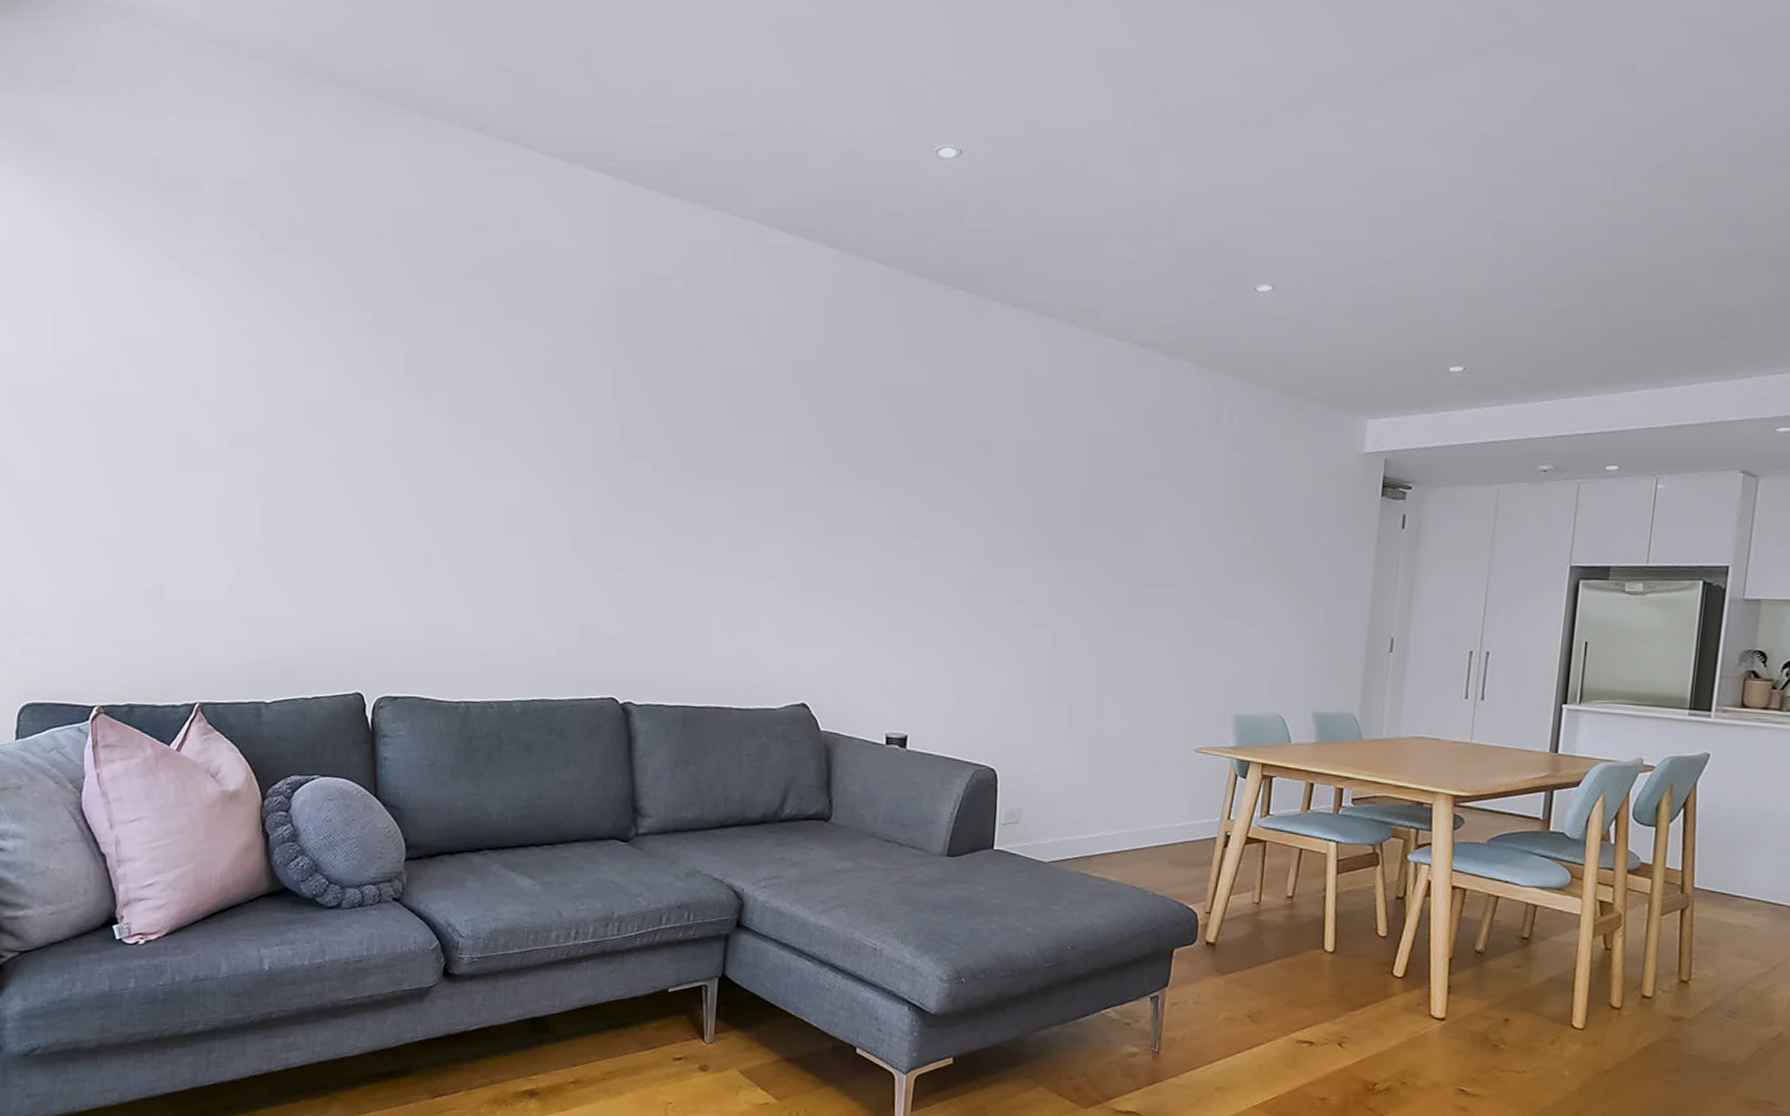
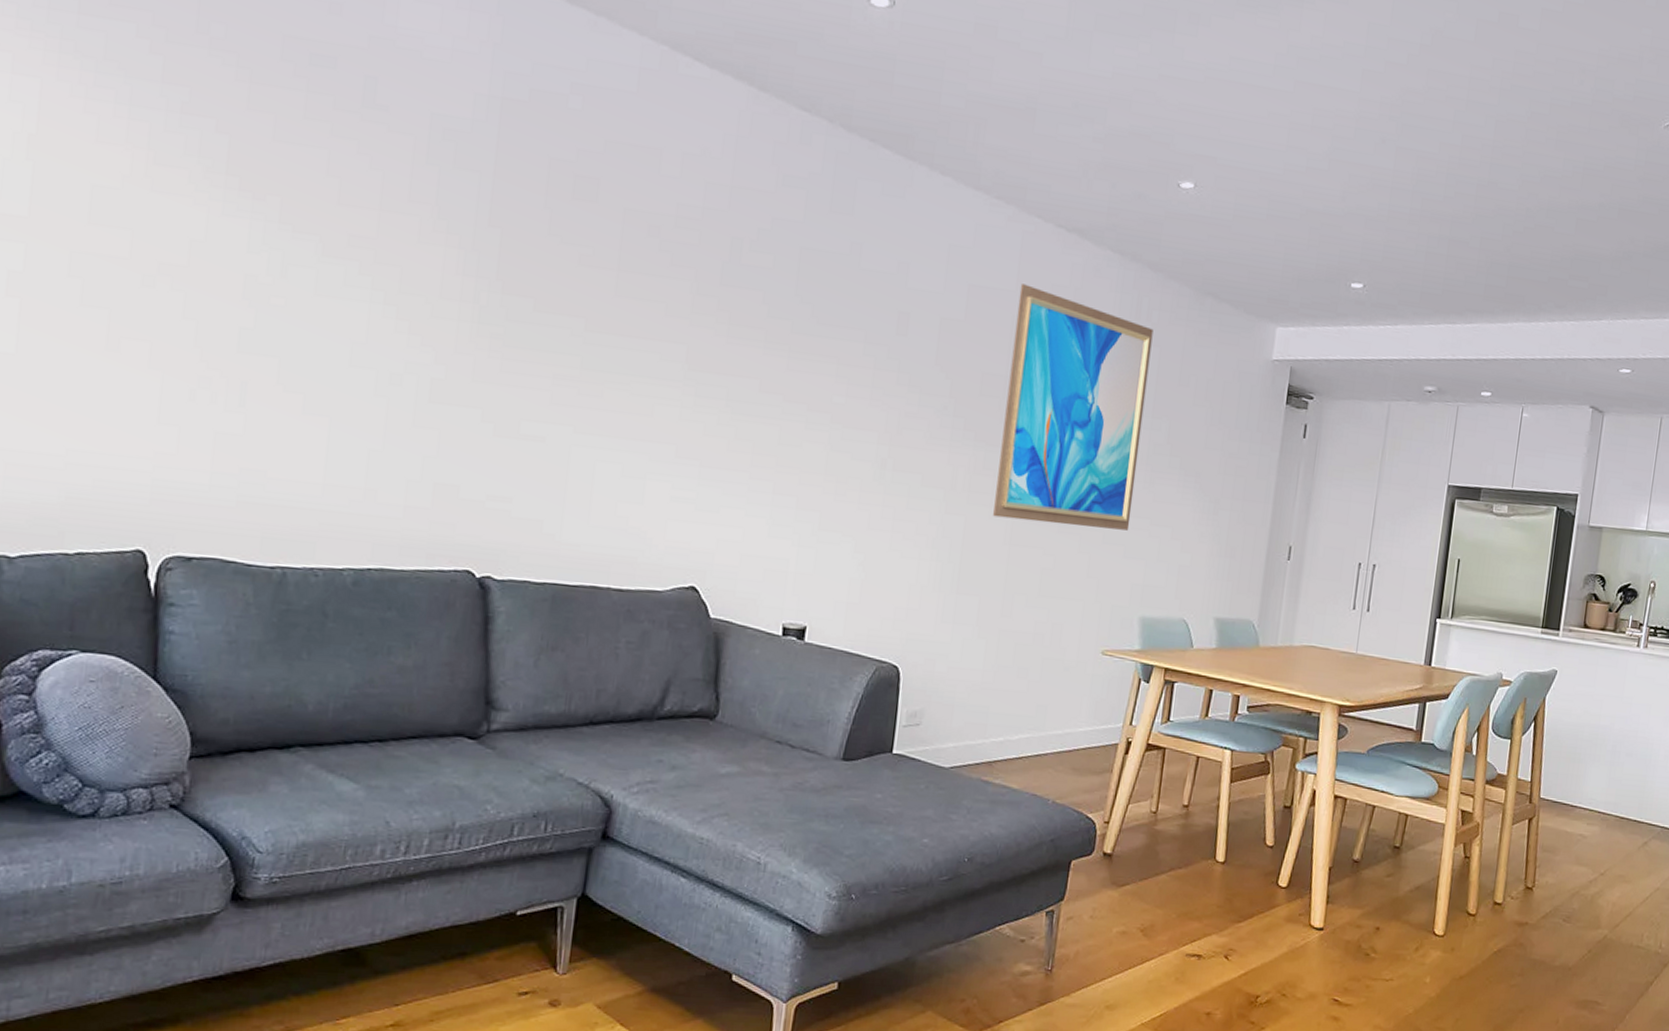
wall art: none [1080,402,1235,632] -> present [993,284,1154,531]

